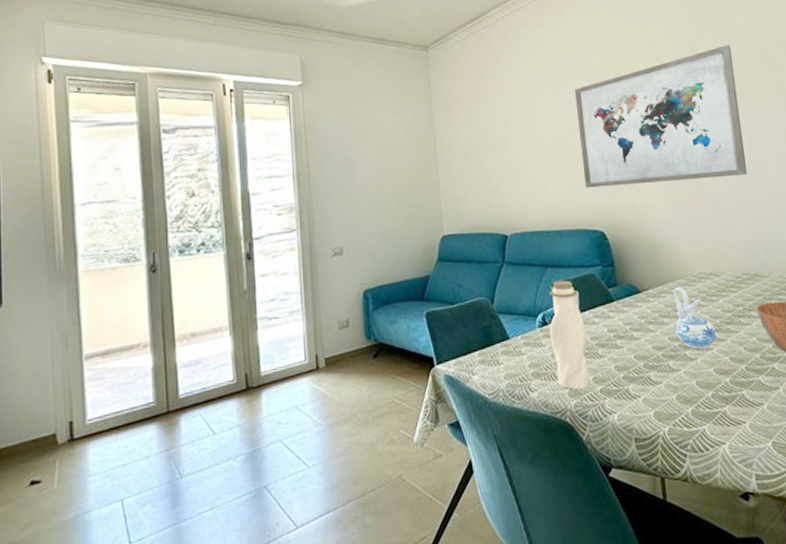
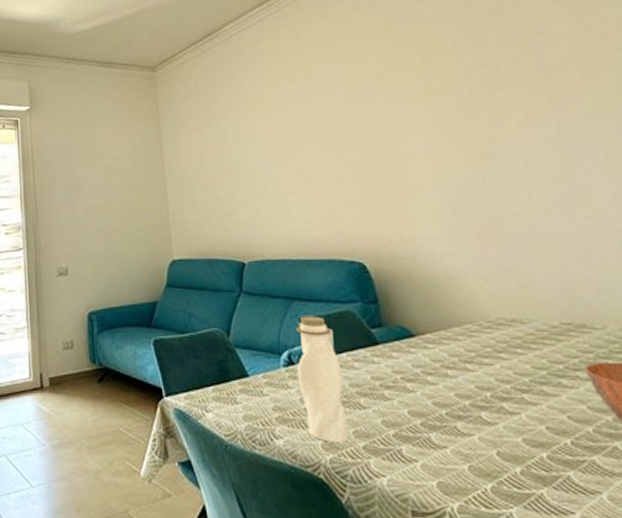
wall art: present [574,44,748,188] -> none [323,45,565,214]
ceramic pitcher: present [672,286,716,350] -> none [459,333,525,413]

